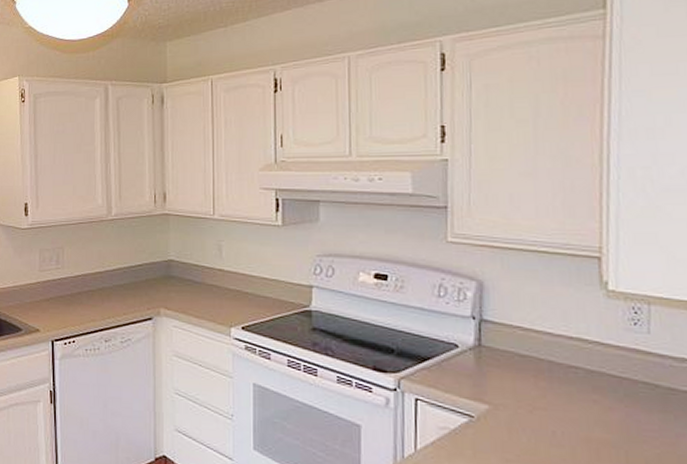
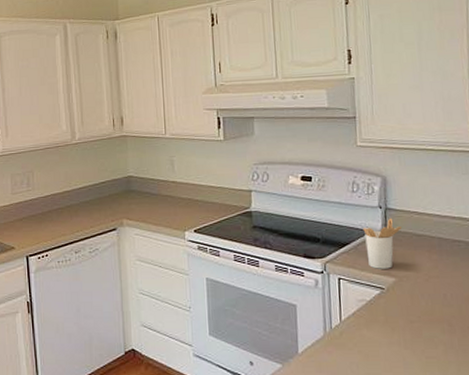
utensil holder: none [450,331,501,393] -> present [363,218,402,269]

